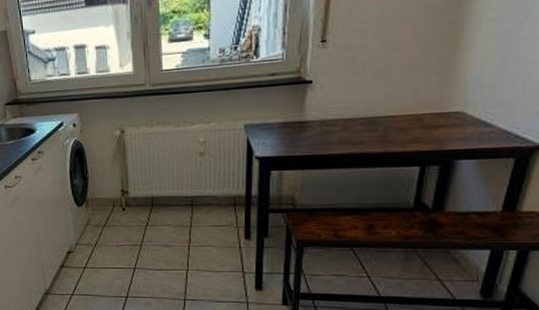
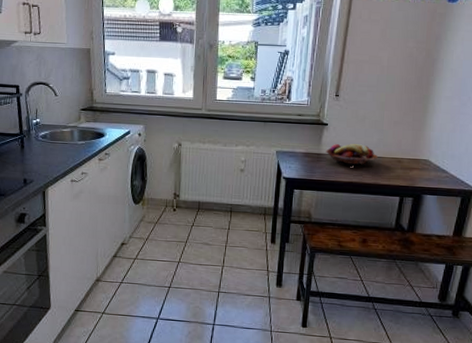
fruit basket: none [311,102,386,133] -> present [325,144,378,166]

